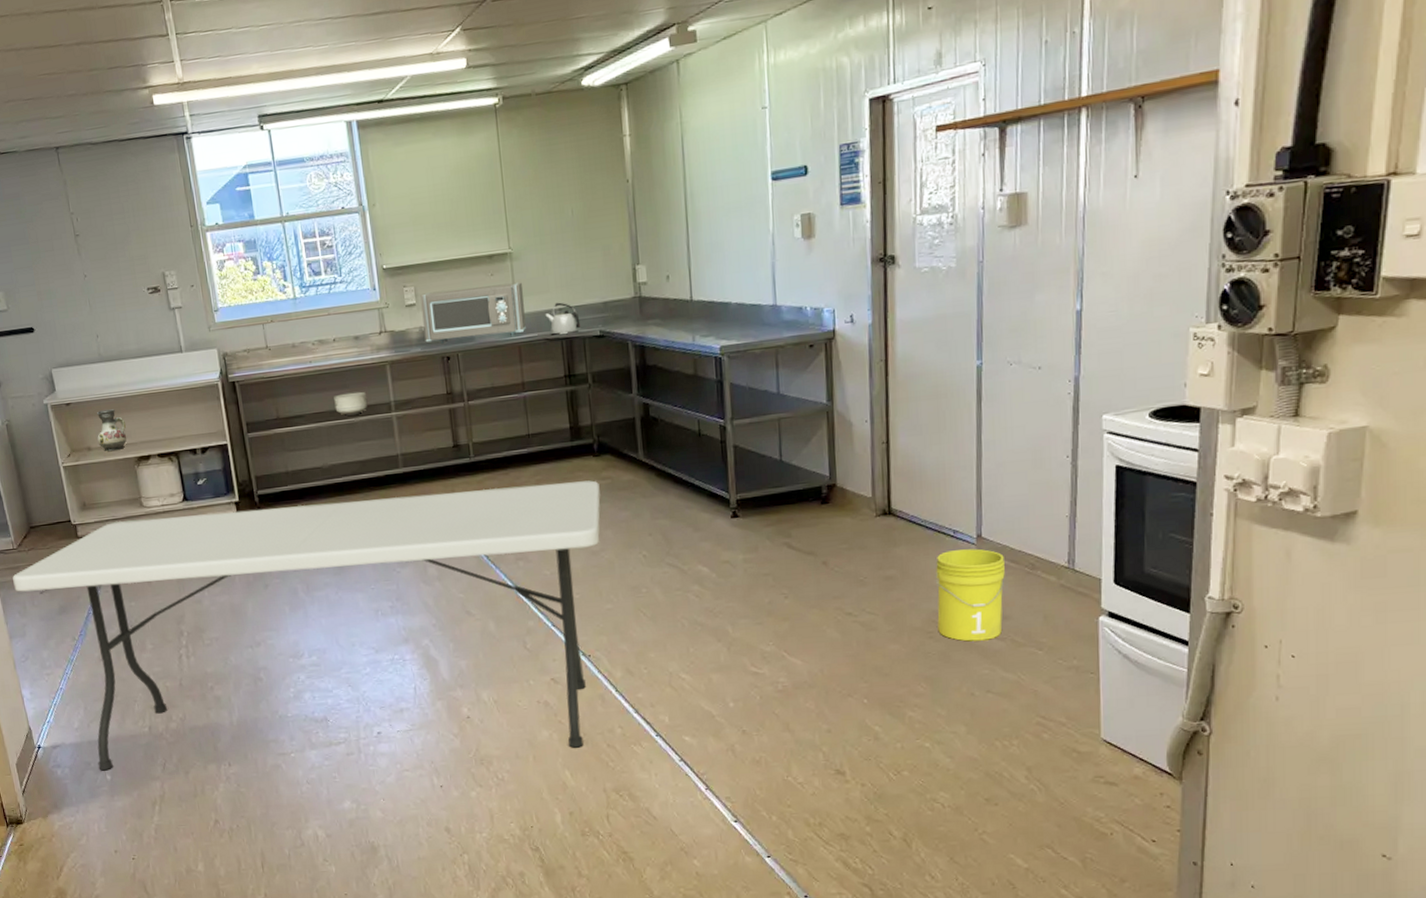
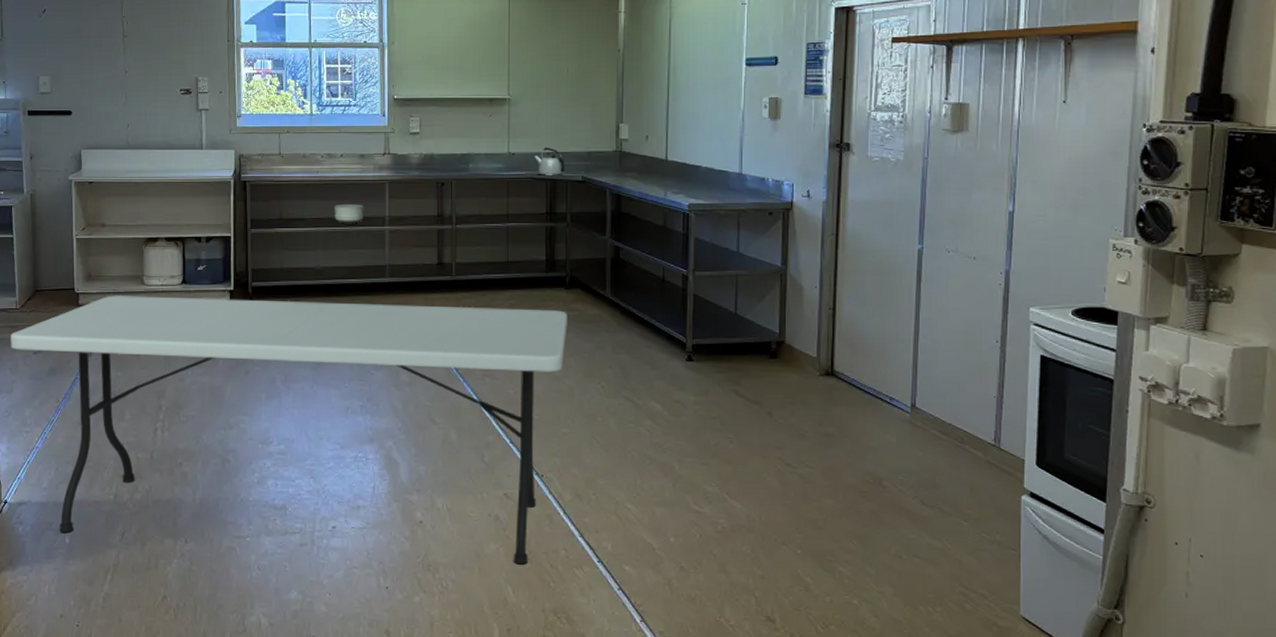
jug: present [96,409,127,451] -> none [112,192,141,229]
microwave: present [420,282,526,345] -> none [424,124,517,173]
bucket: present [935,548,1005,642] -> none [871,416,936,506]

